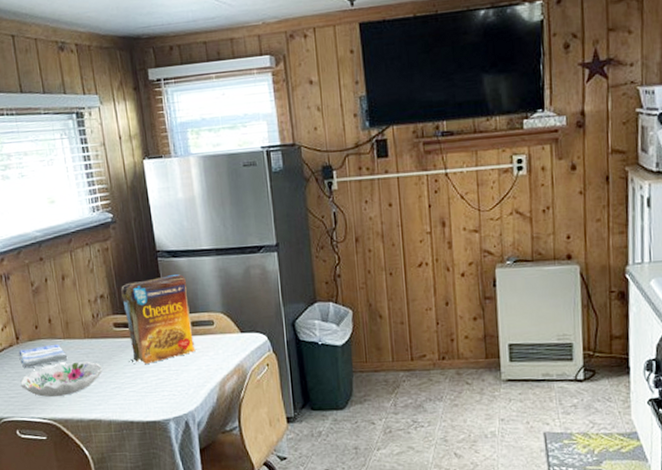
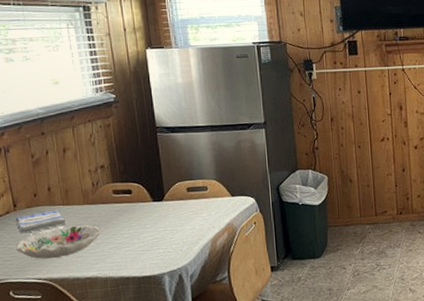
cereal box: present [120,274,196,365] -> none [120,147,190,227]

